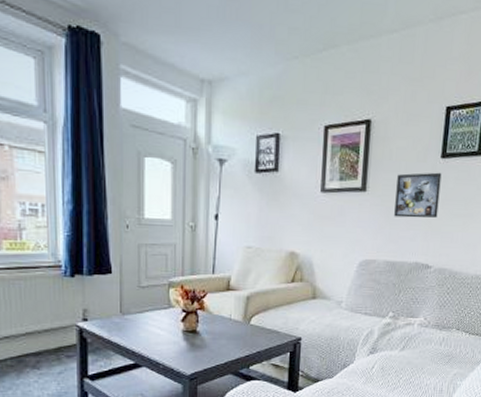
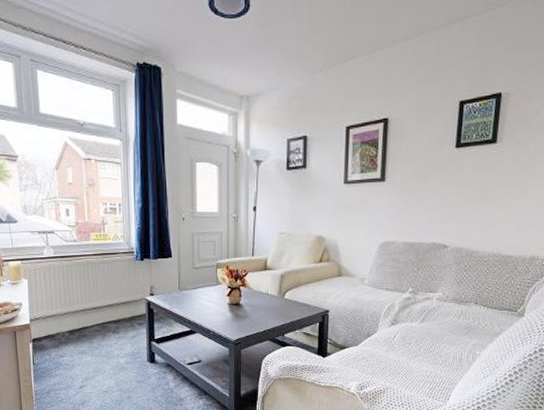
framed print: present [394,172,442,218] -> none [412,161,457,203]

